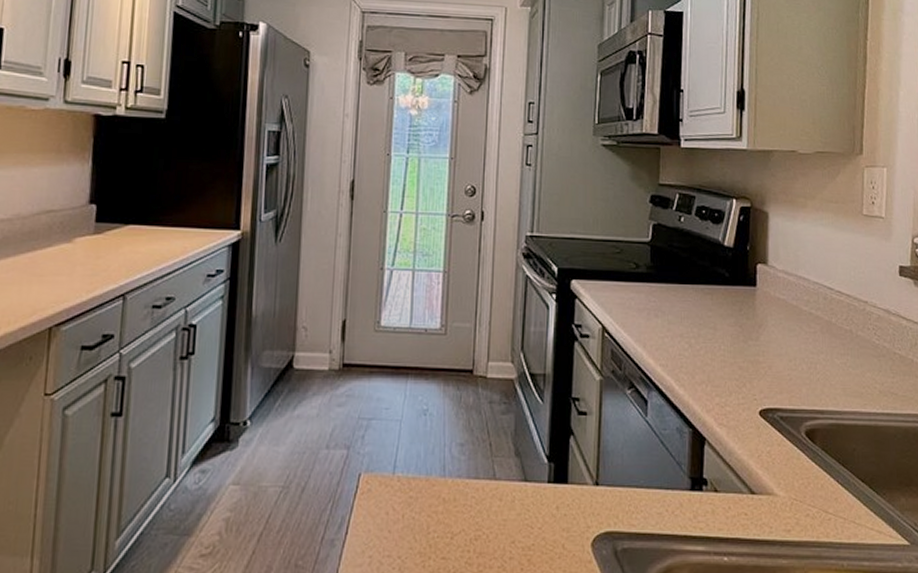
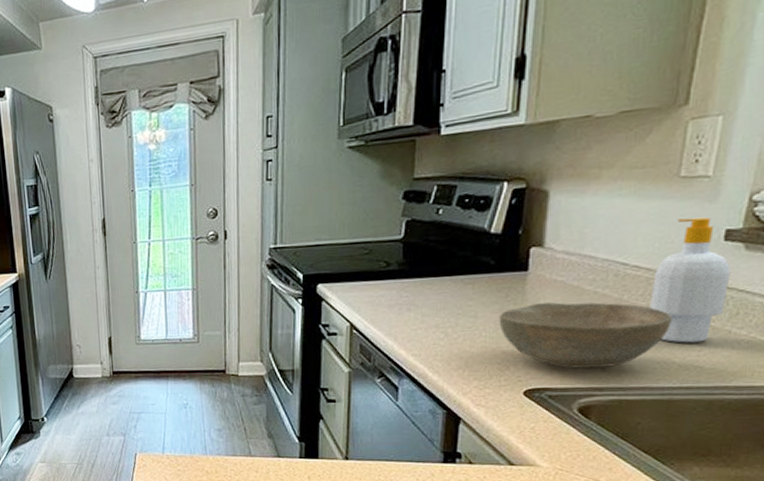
bowl: none [735,320,870,389] -> present [499,302,672,369]
soap bottle: none [852,252,907,369] -> present [650,217,731,343]

